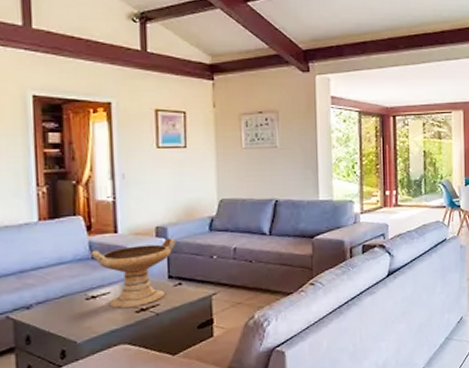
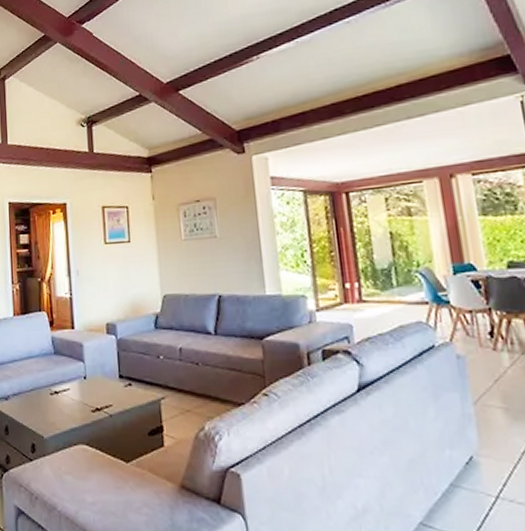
decorative bowl: present [91,237,176,309] -> none [53,335,125,407]

